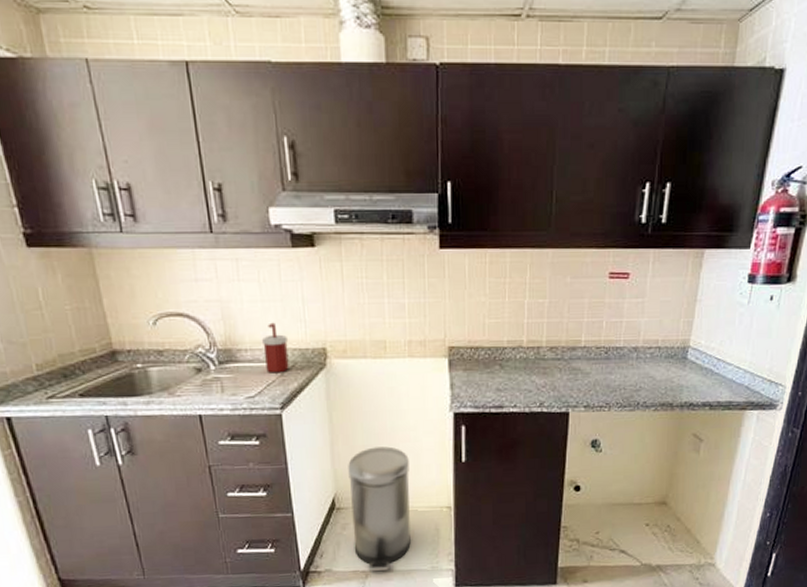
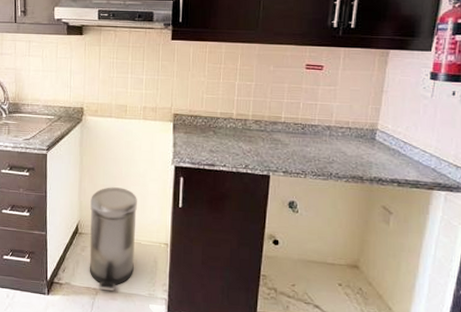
soap dispenser: present [261,322,289,373] -> none [39,86,58,124]

